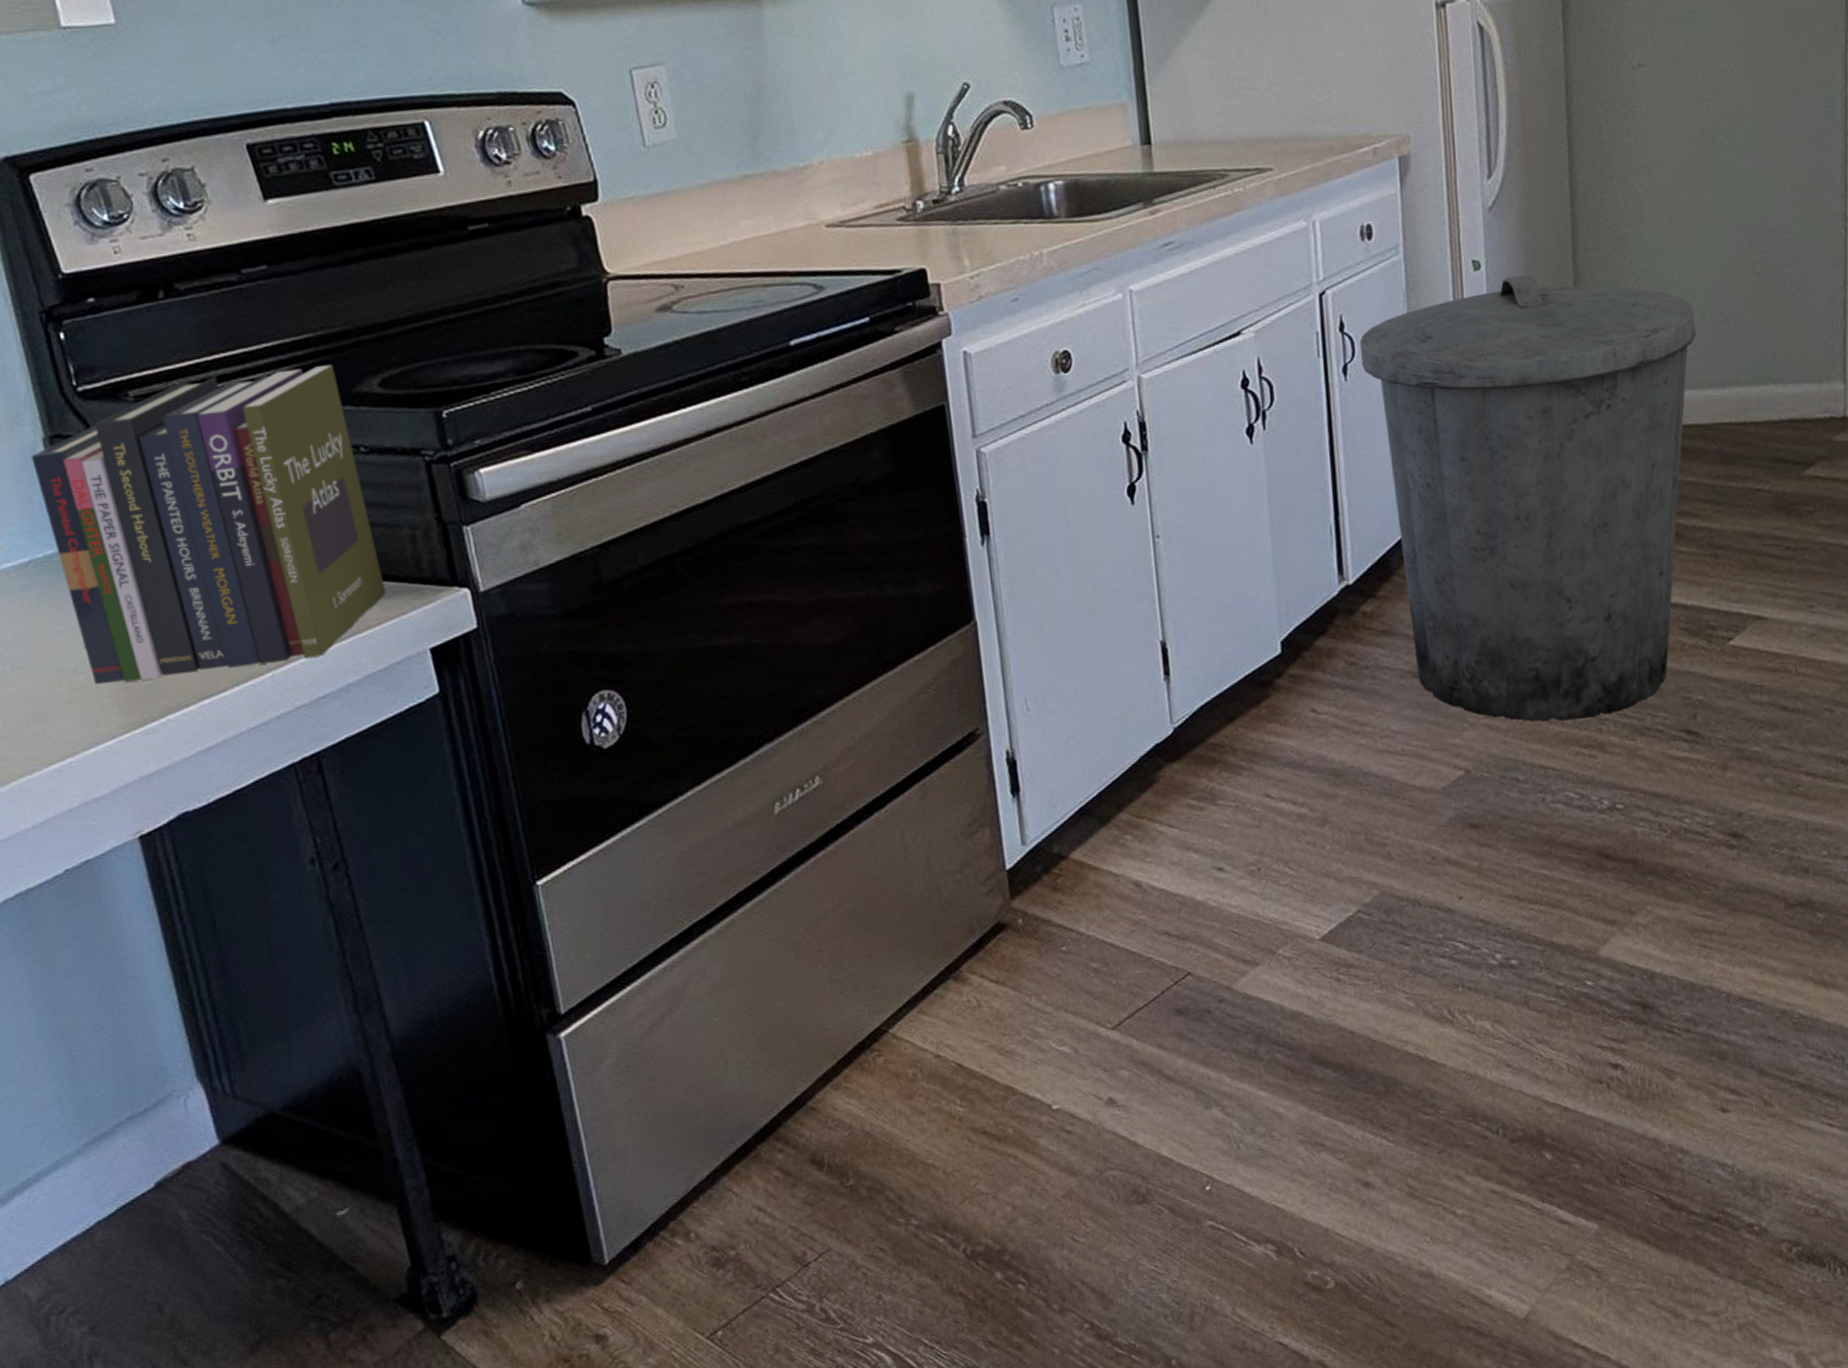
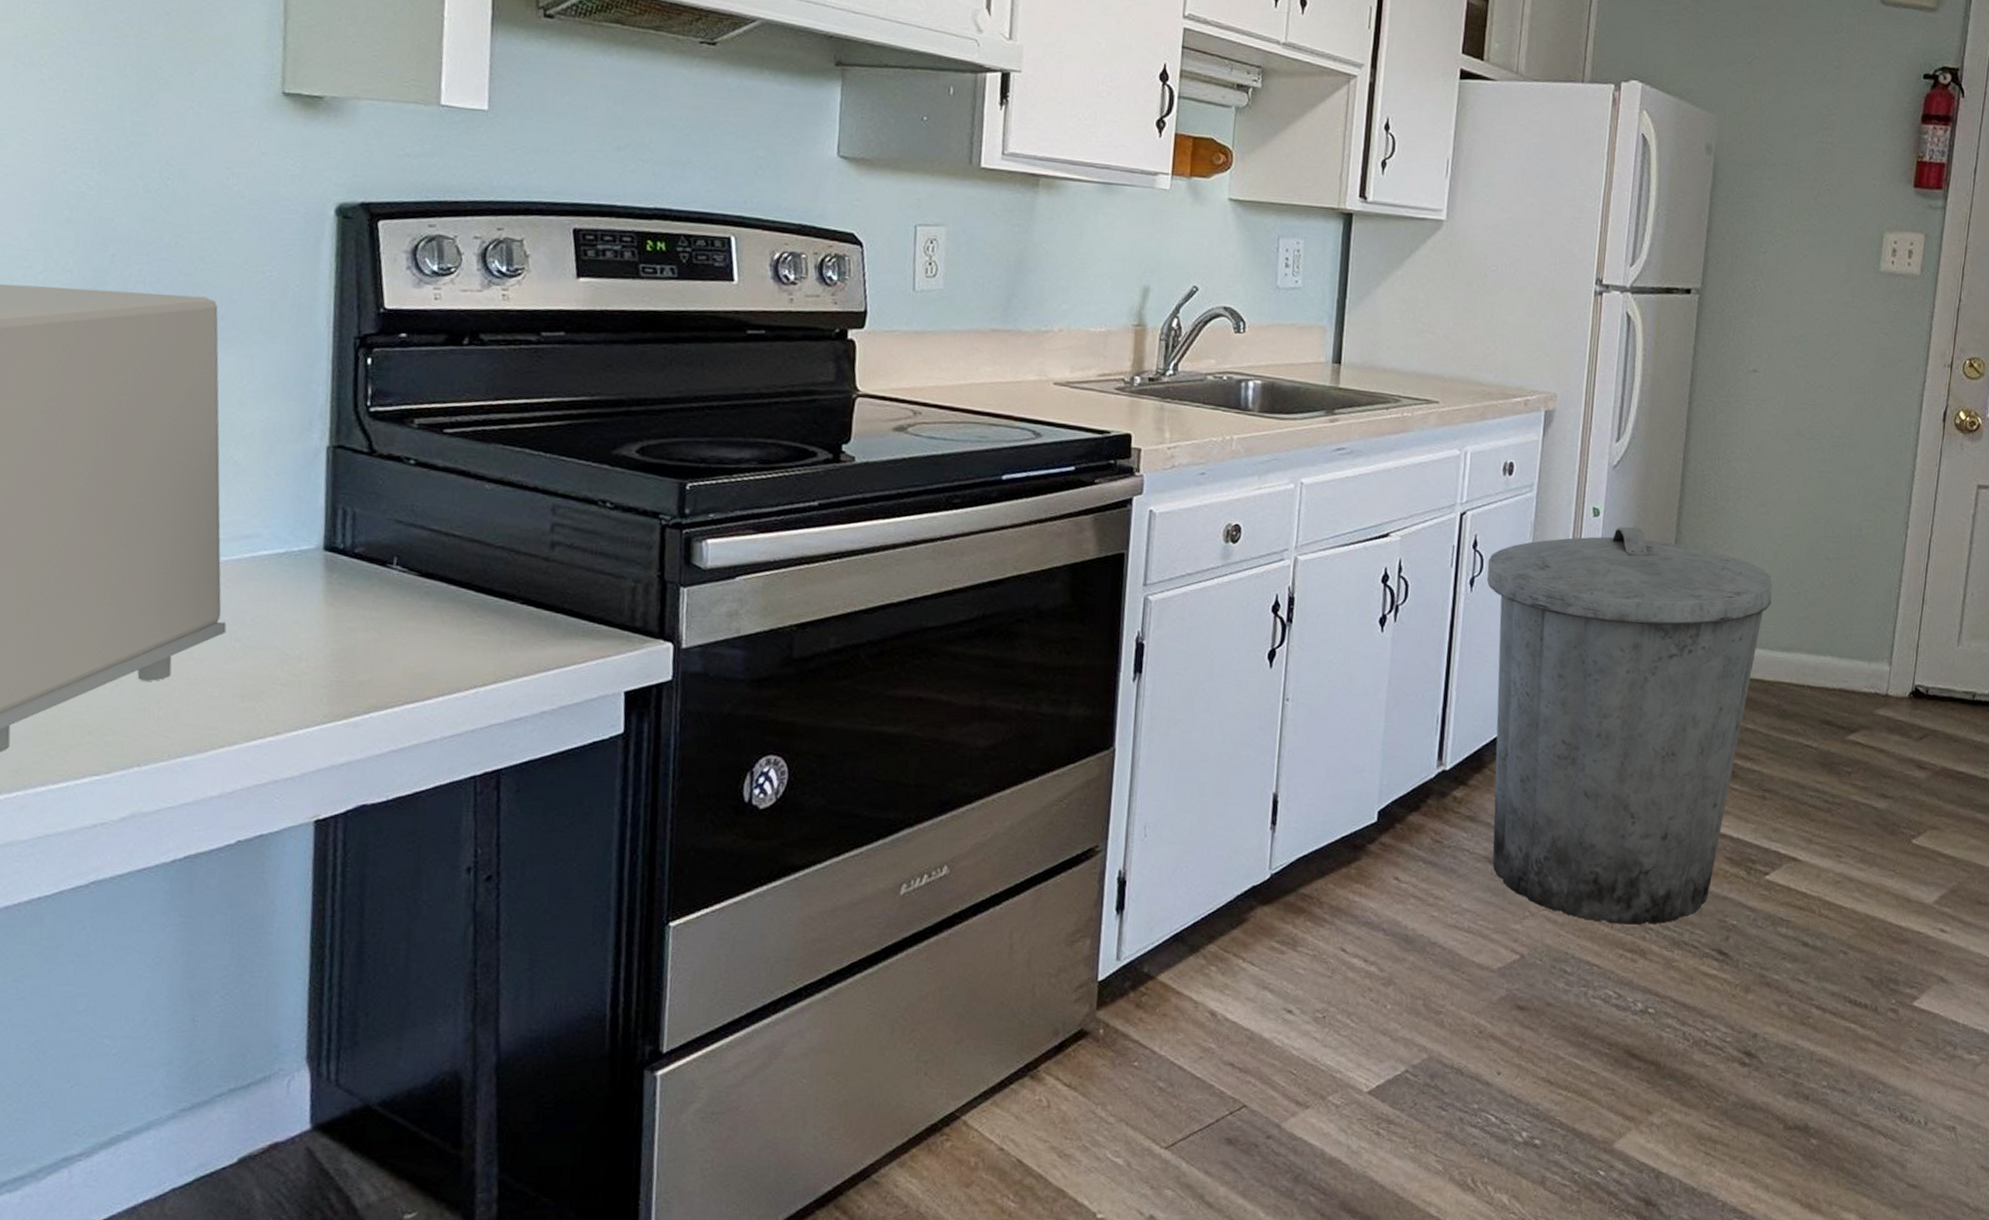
books: present [31,365,386,685] -> none [311,417,601,682]

